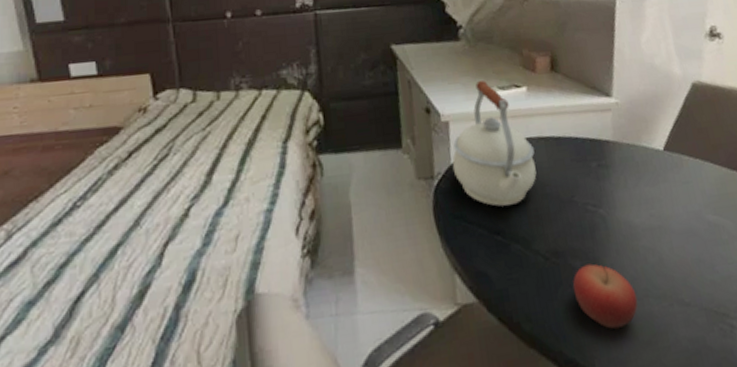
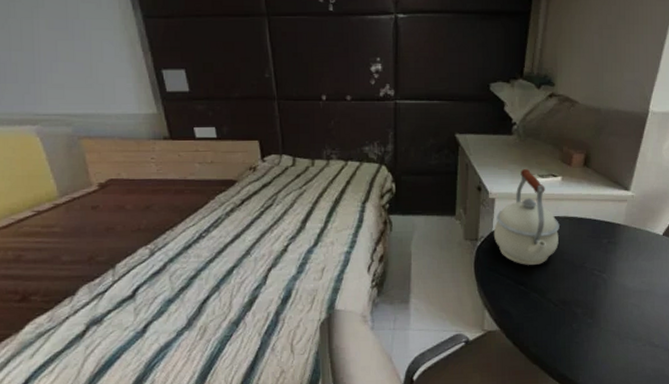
fruit: present [573,263,638,329] -> none [572,312,620,357]

